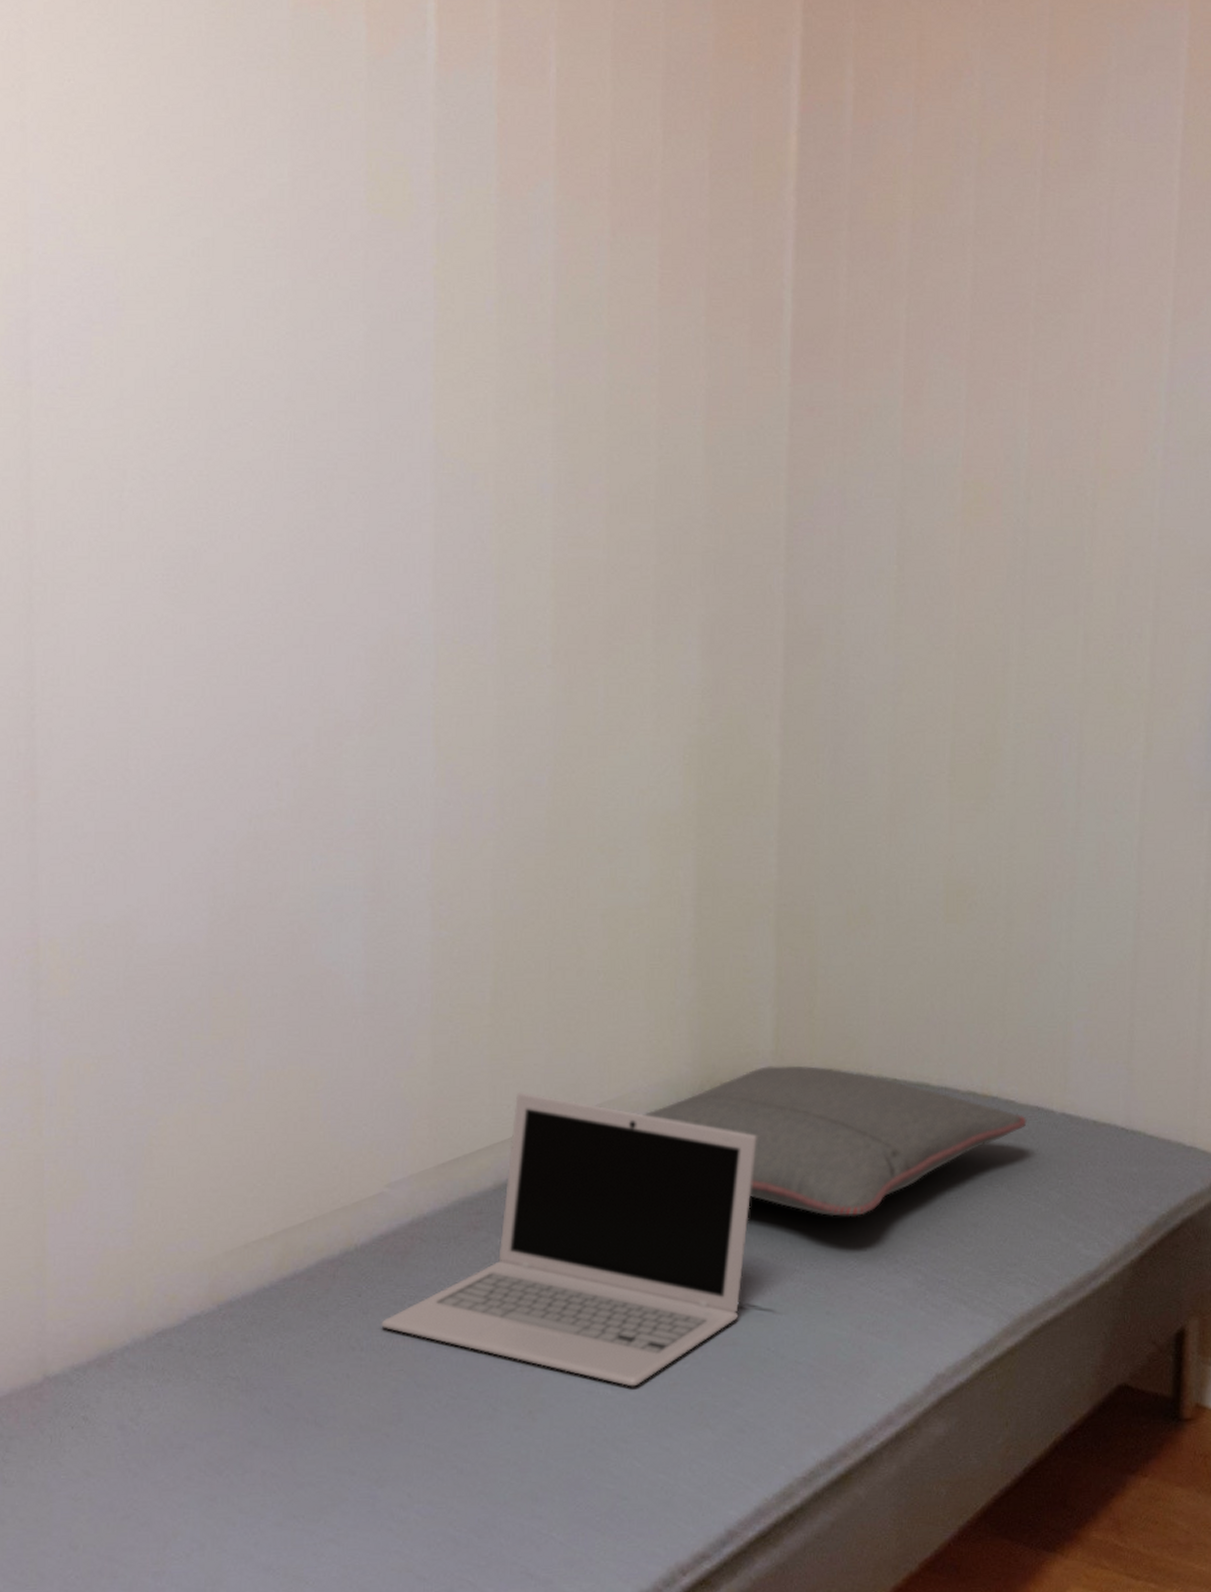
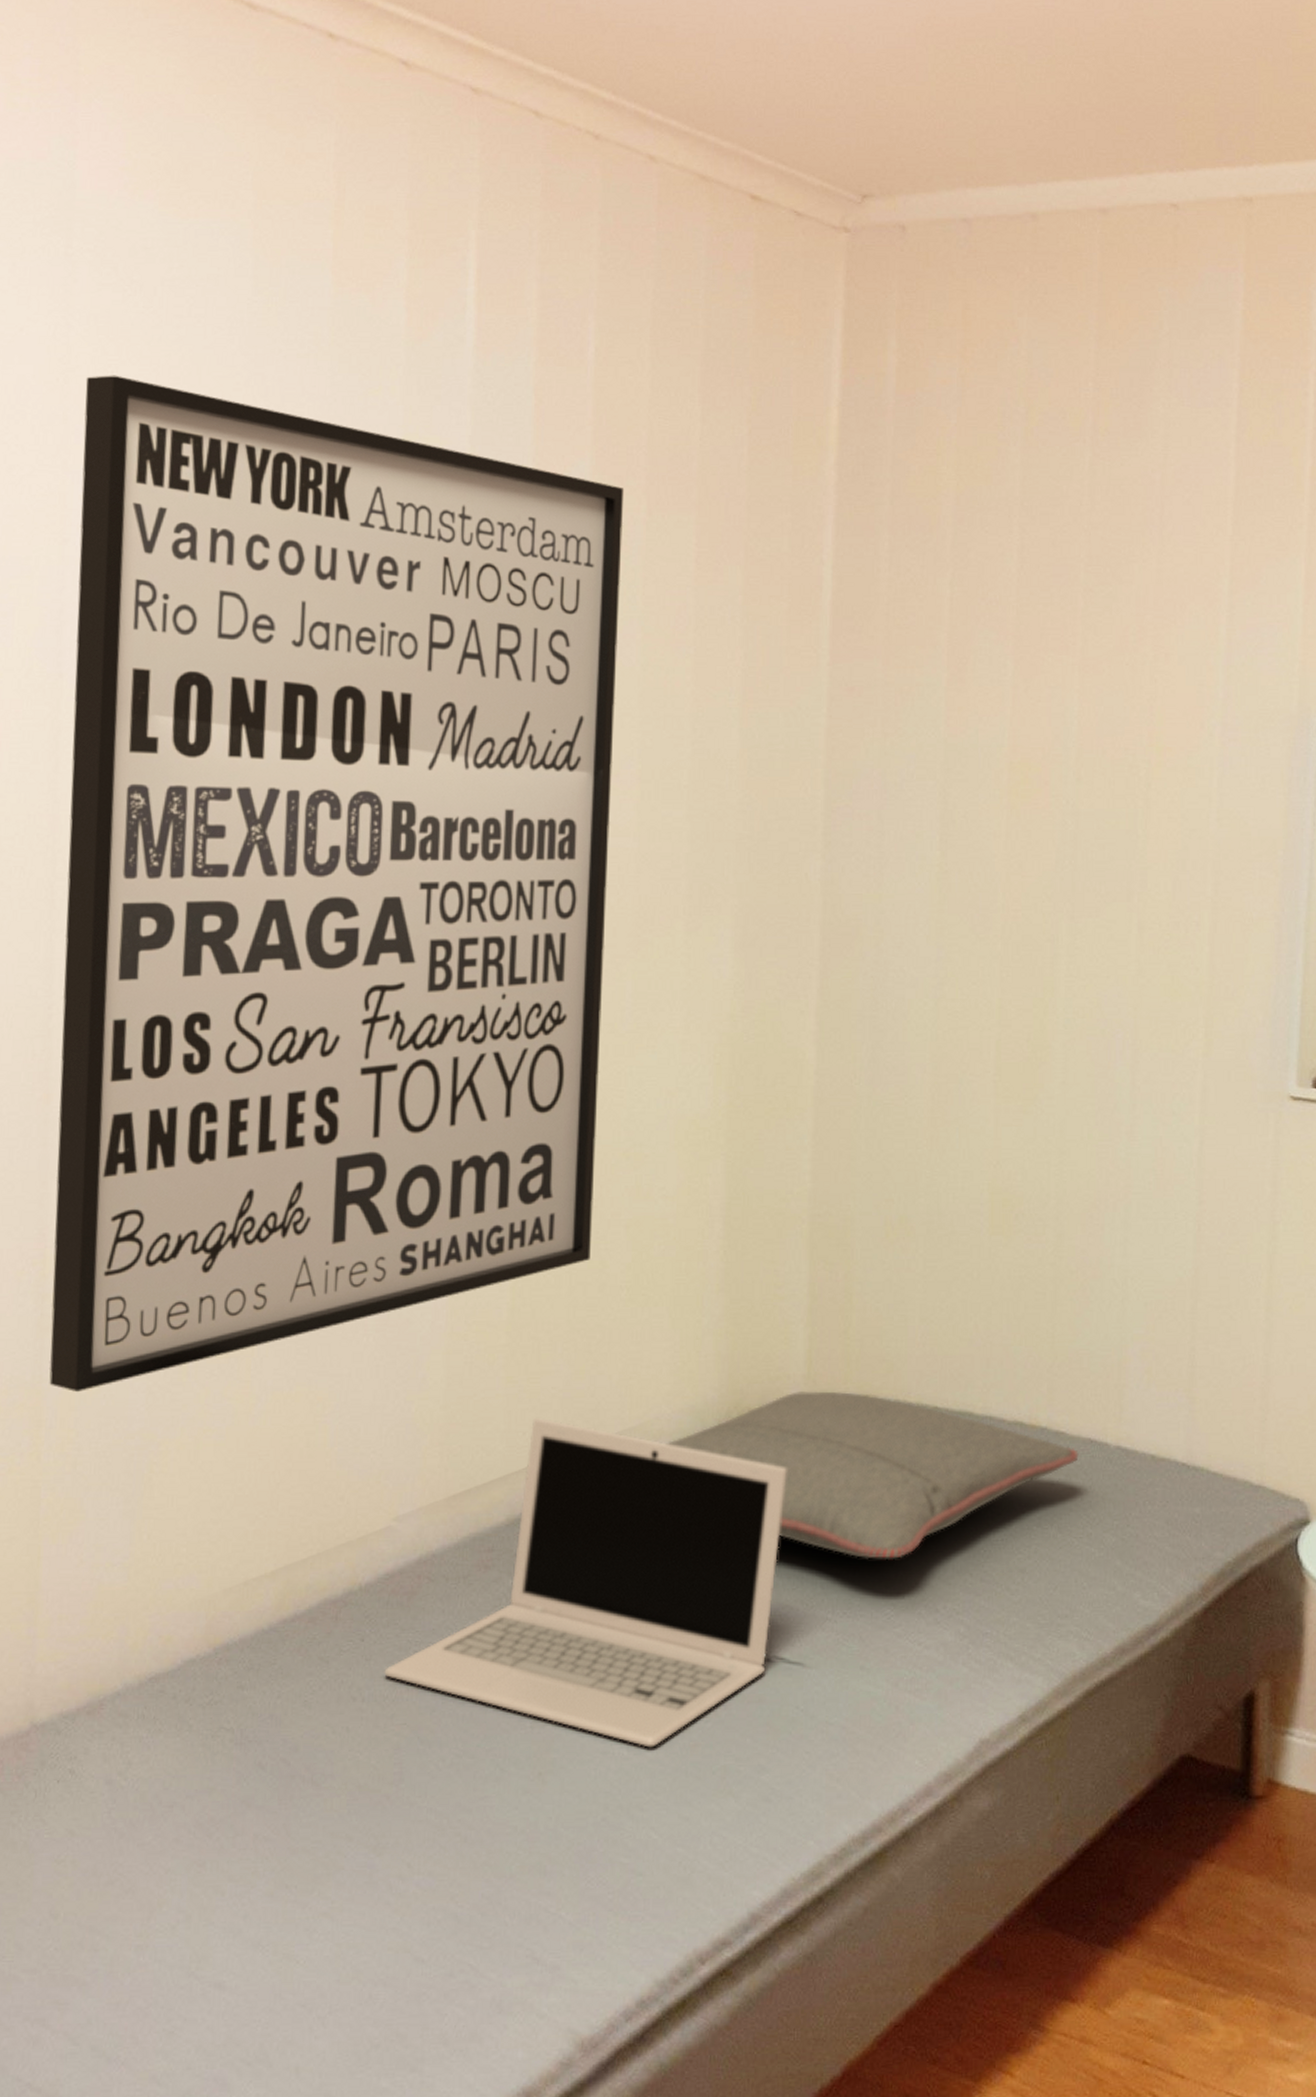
wall art: none [42,83,588,1073] -> present [49,375,625,1393]

